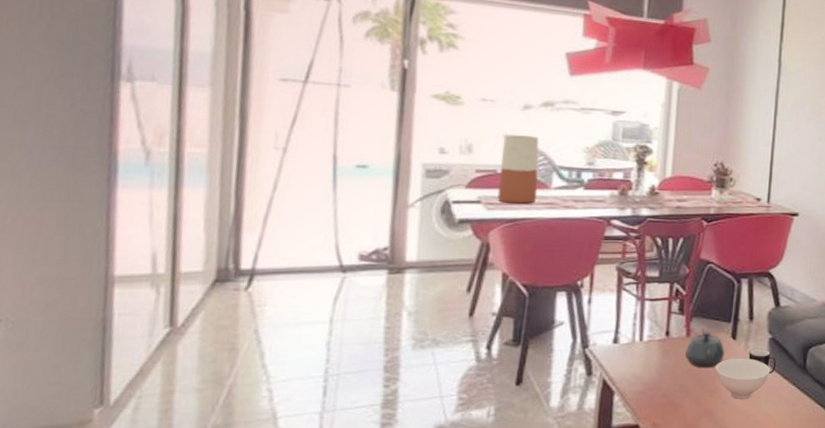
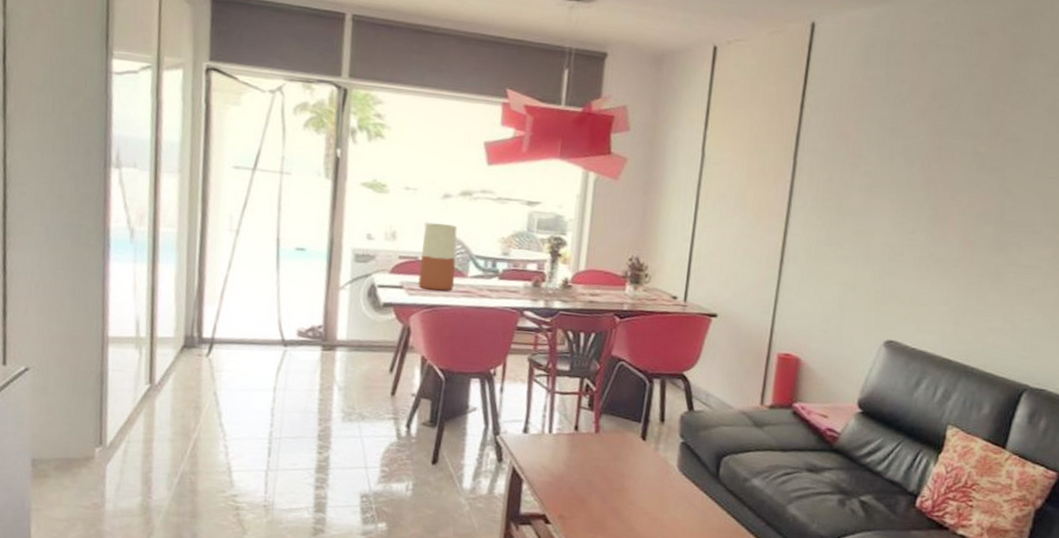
teapot: present [684,328,725,368] -> none [593,425,634,467]
bowl: present [715,358,771,399] -> none [624,459,681,502]
mug: present [748,348,777,374] -> none [658,451,688,479]

